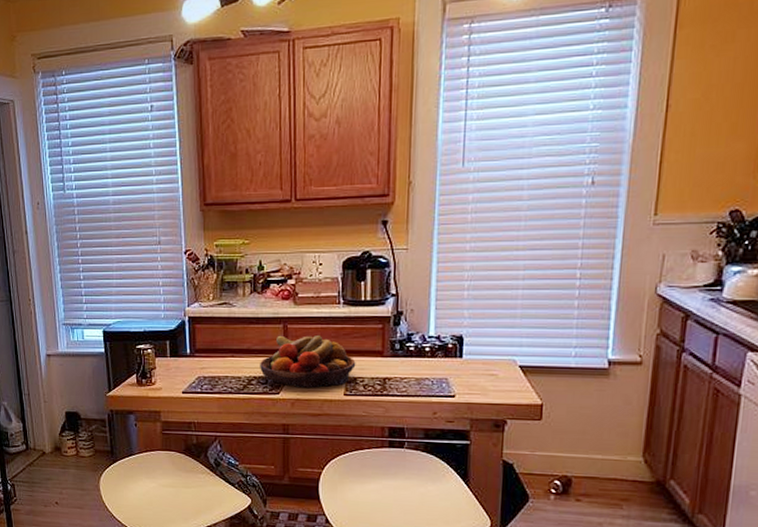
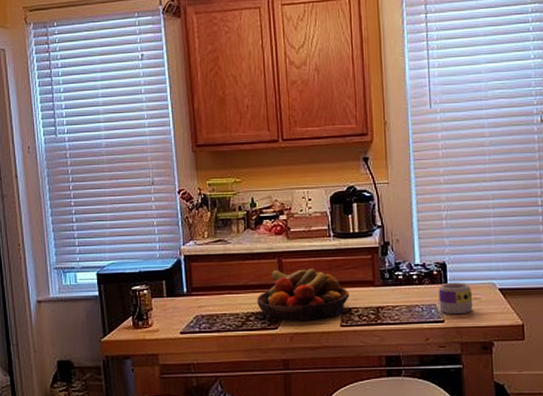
mug: none [451,356,489,390] -> present [438,282,473,315]

